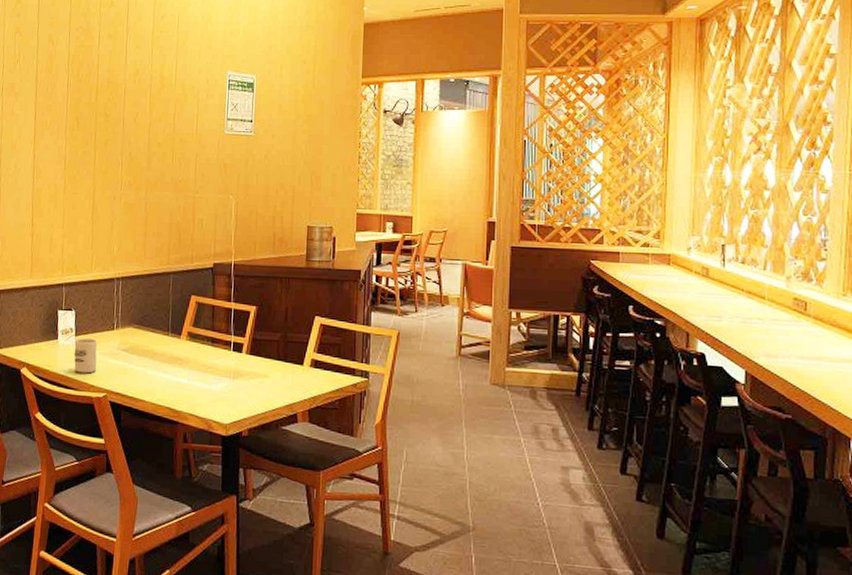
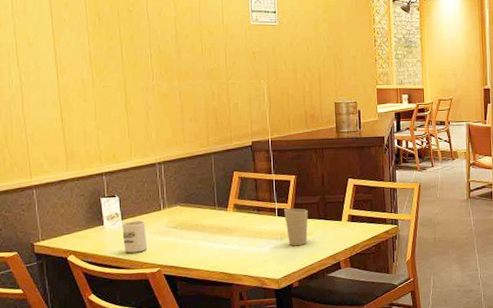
cup: none [240,342,266,389] -> present [284,208,308,246]

